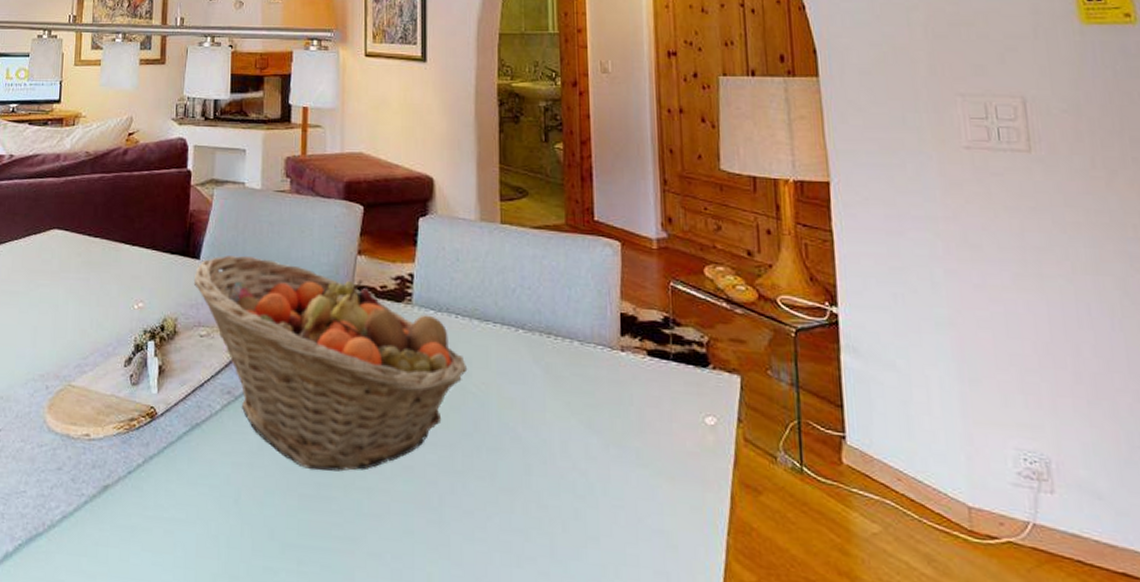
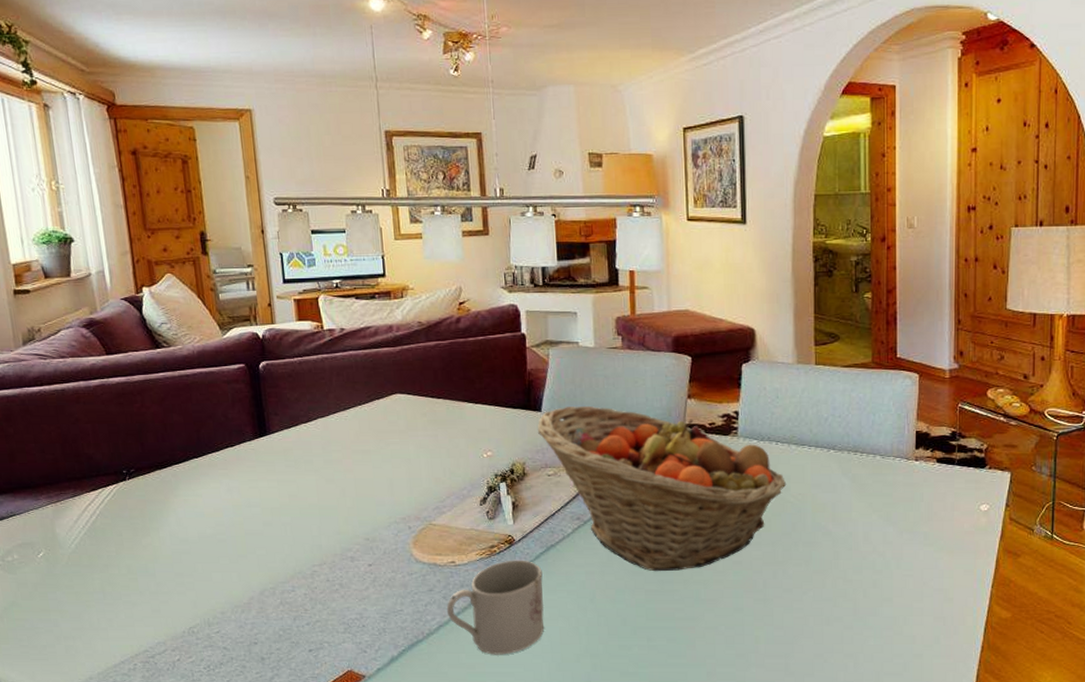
mug: none [73,438,184,565] -> present [446,560,544,655]

